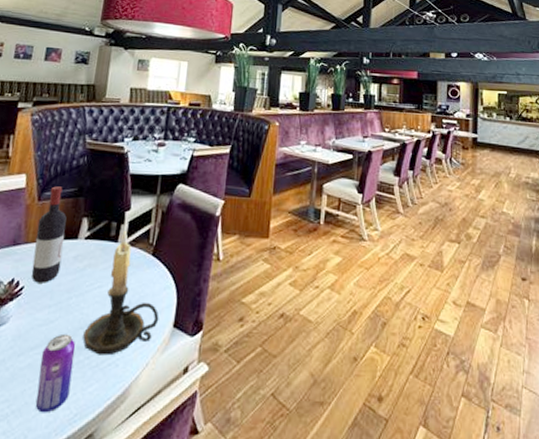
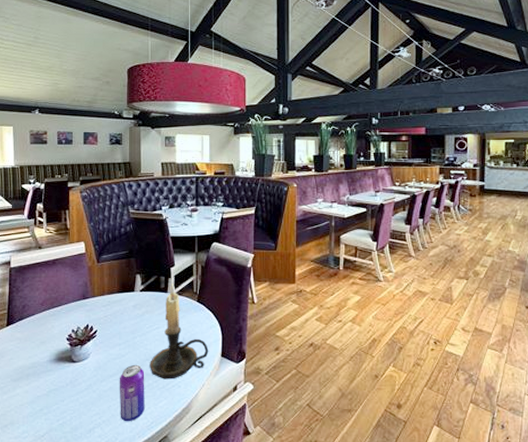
wine bottle: present [31,186,67,283] -> none [100,250,124,327]

